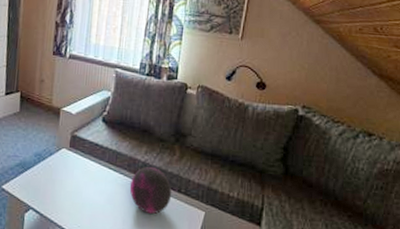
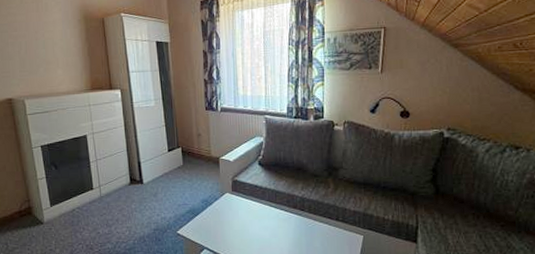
decorative orb: present [129,167,172,215] -> none [291,201,331,243]

